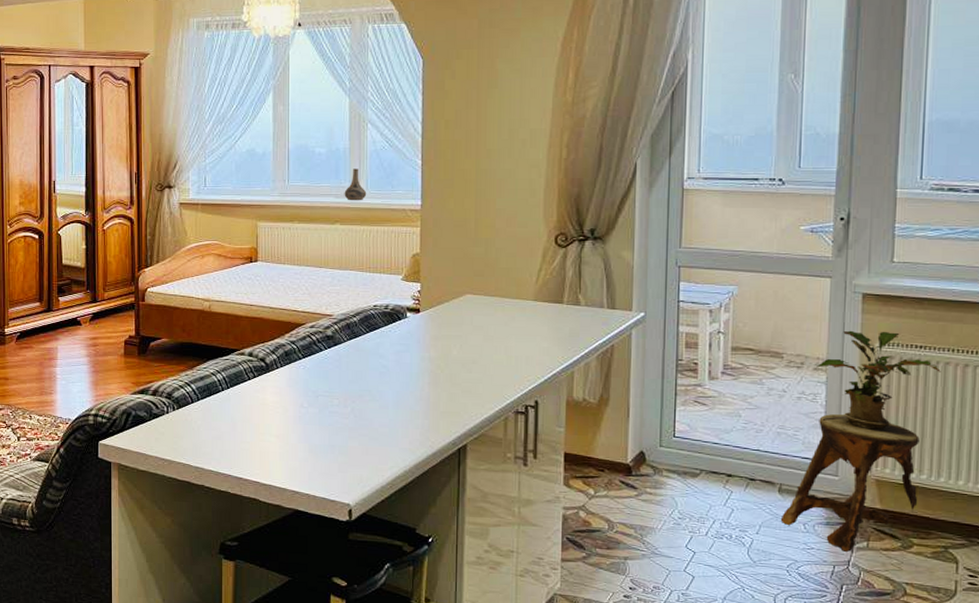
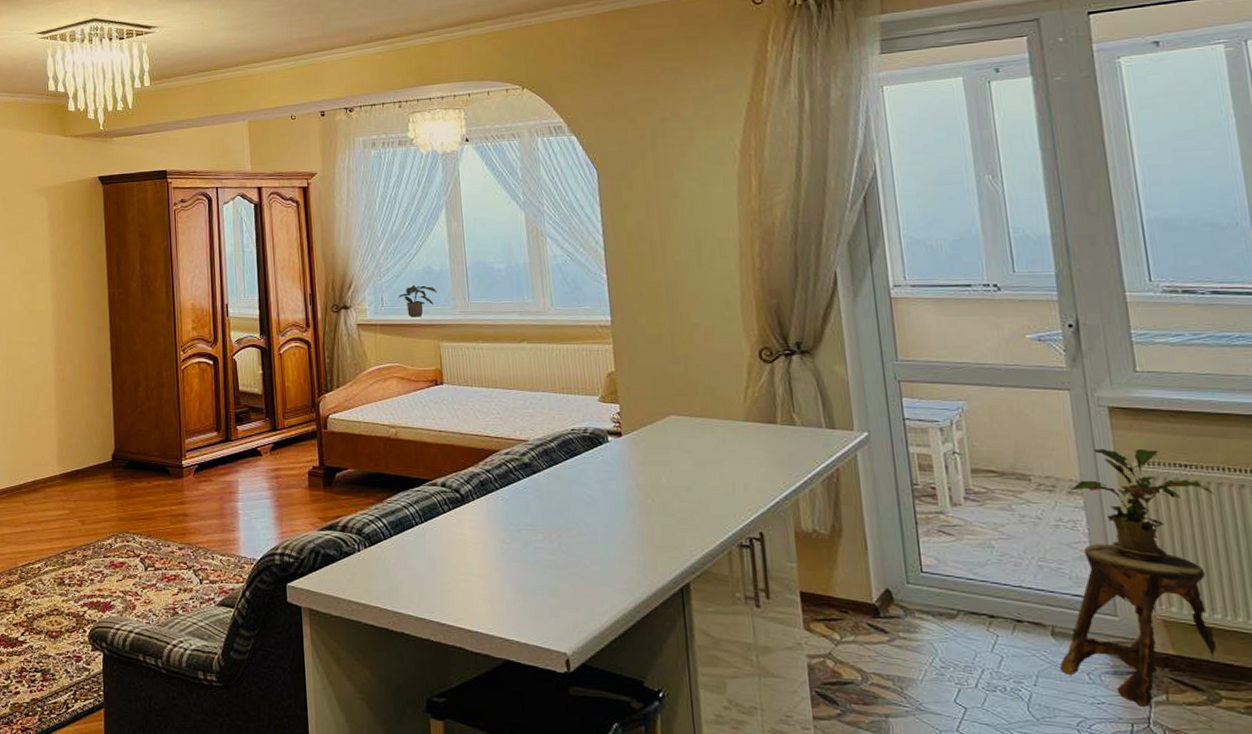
potted plant: none [220,167,259,198] -> present [397,285,438,317]
decorative vase: present [344,168,367,201] -> none [528,284,553,318]

